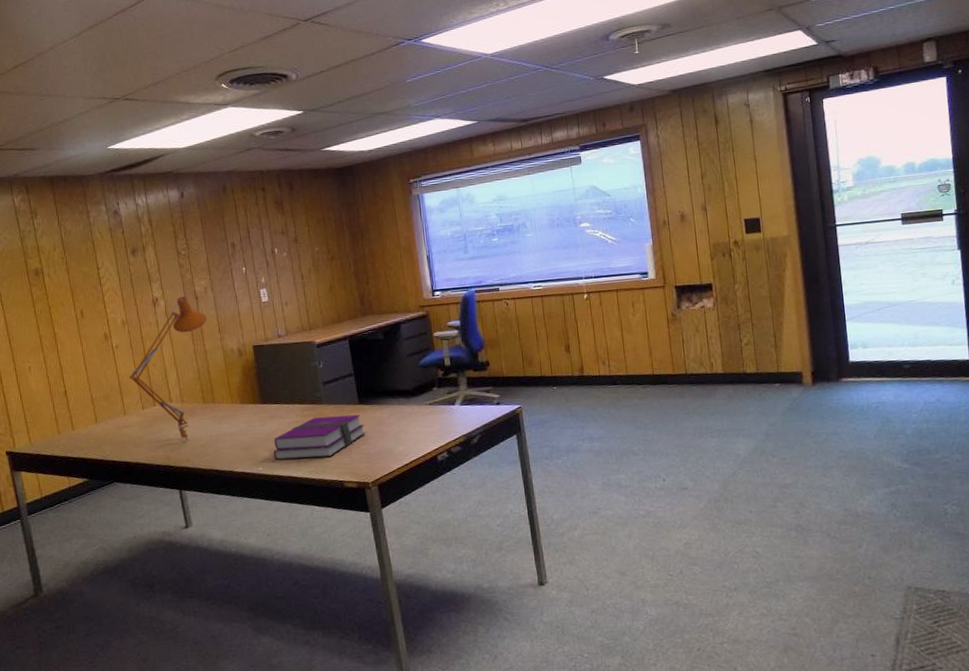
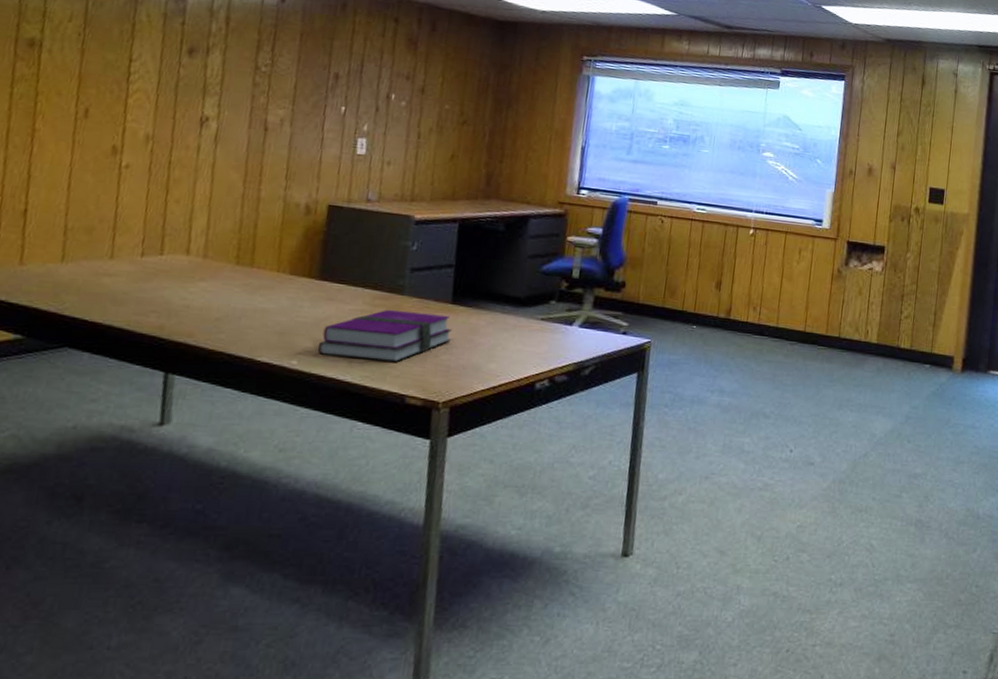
desk lamp: present [129,296,207,442] -> none [133,122,274,310]

